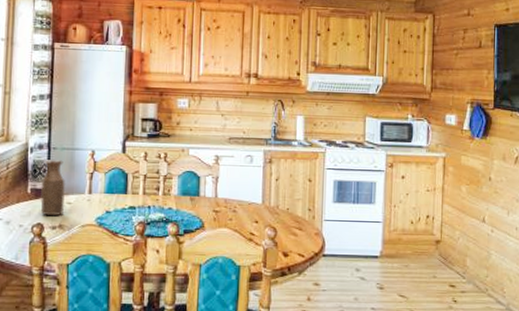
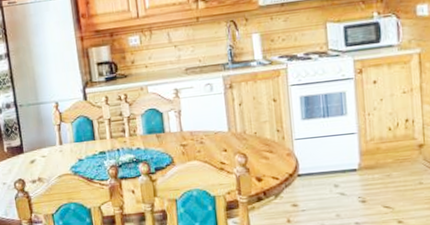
bottle: present [40,160,66,216] -> none [15,116,40,171]

